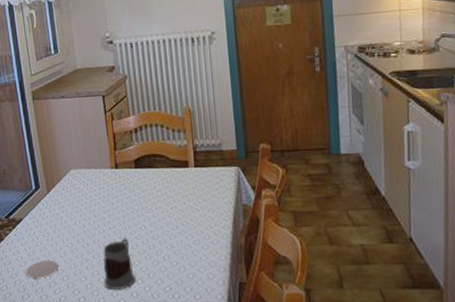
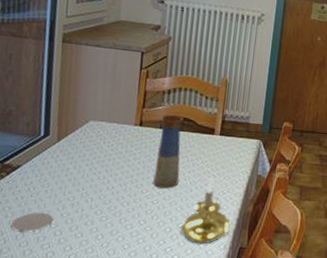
mug: present [103,238,136,291] -> none [101,196,138,249]
vase: none [133,152,164,228] -> present [153,114,184,189]
candle holder: none [175,213,225,281] -> present [180,178,230,244]

